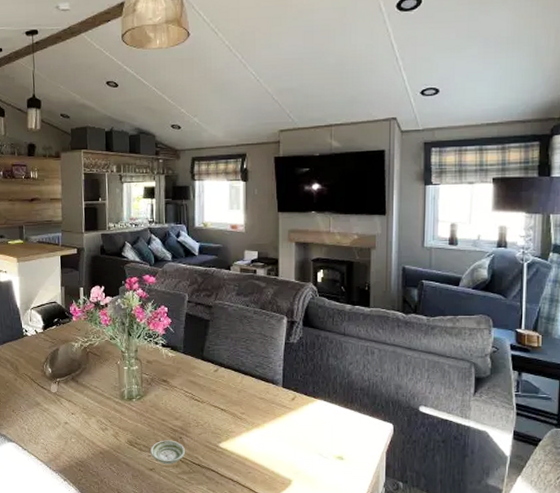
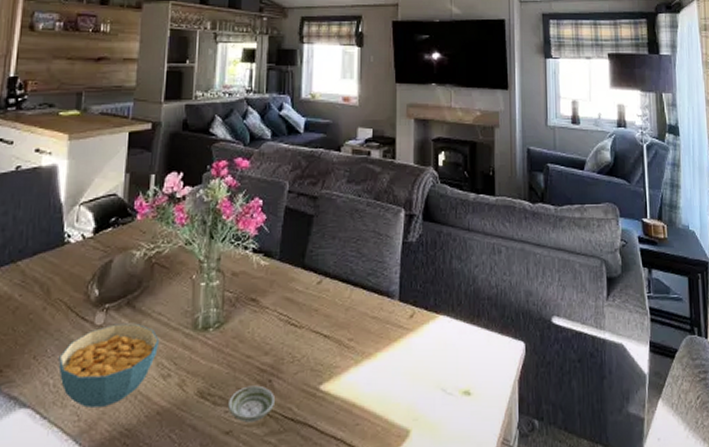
cereal bowl: none [29,392,97,445] -> present [58,323,159,408]

